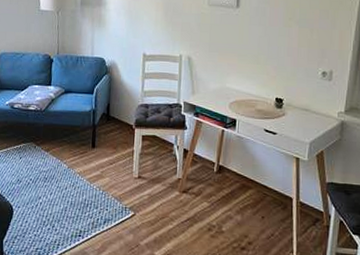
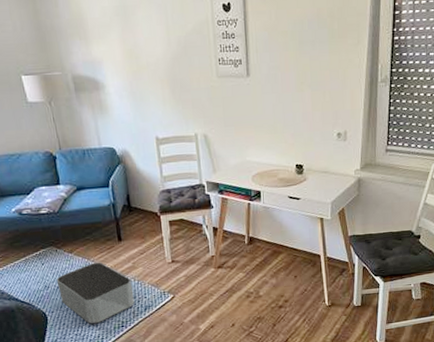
storage bin: none [29,164,97,228] -> present [56,262,135,324]

